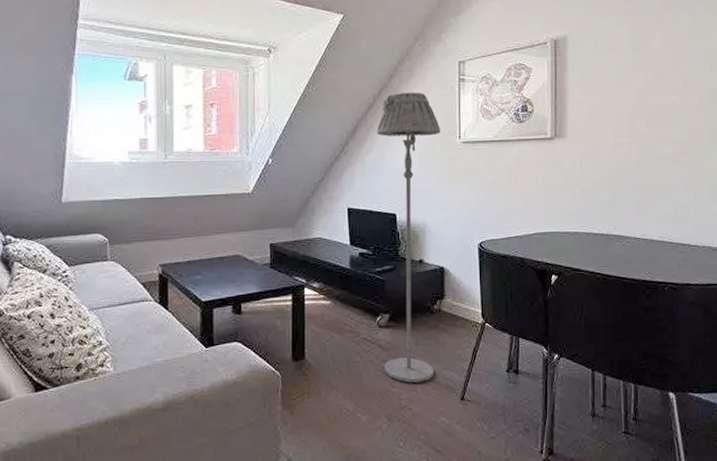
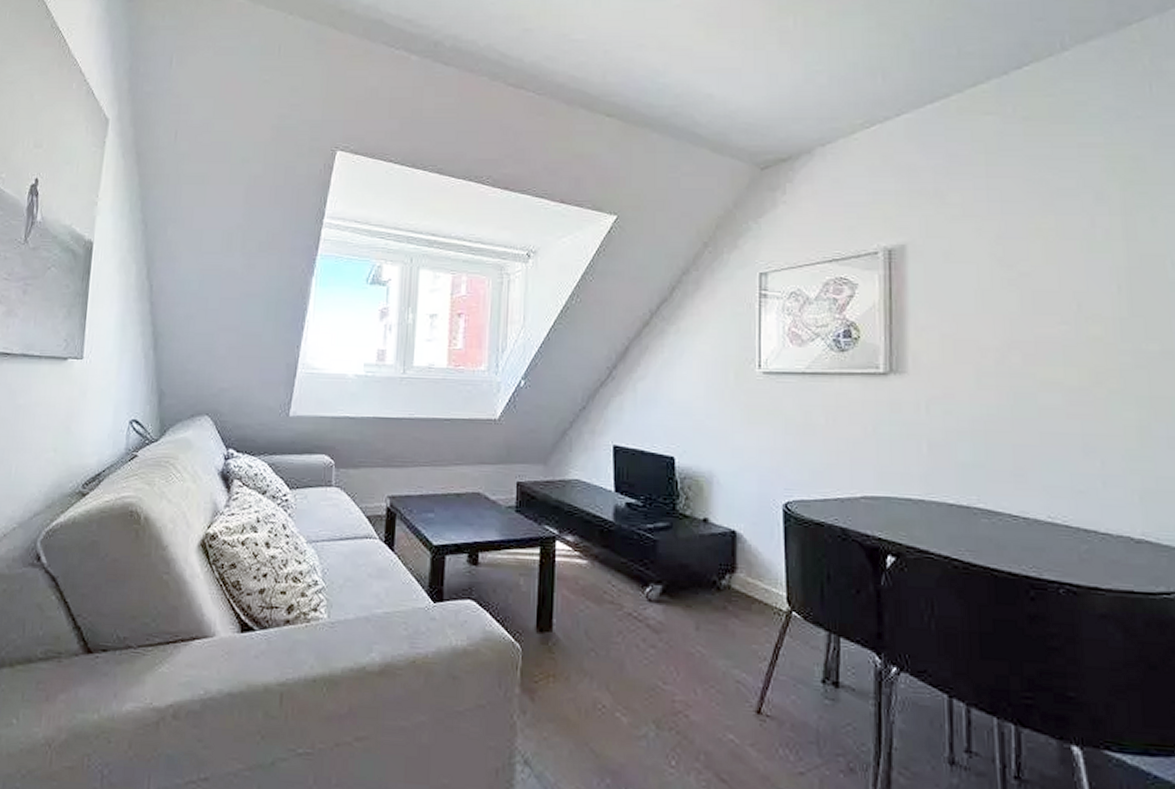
floor lamp: present [377,92,441,383] -> none [653,308,735,681]

